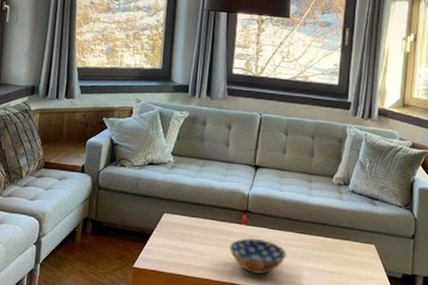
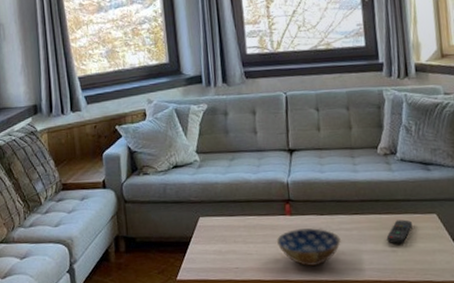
remote control: none [327,245,352,267] -> present [386,219,412,244]

